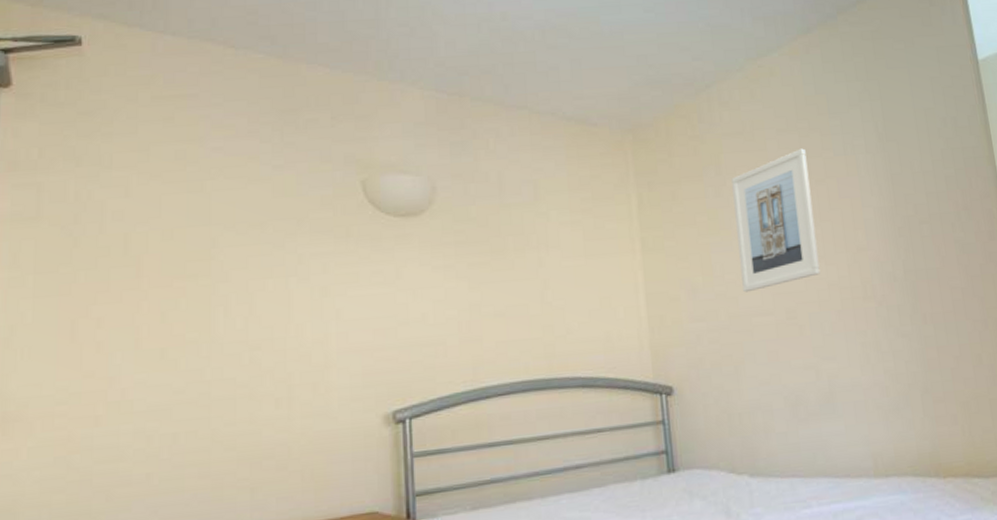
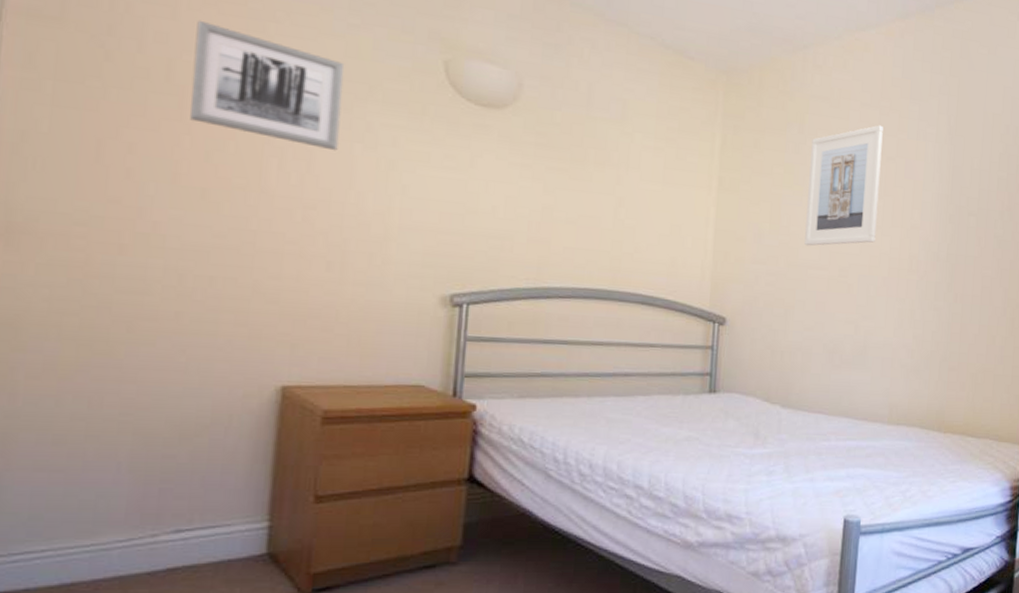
wall art: none [145,192,275,289] -> present [190,20,345,151]

